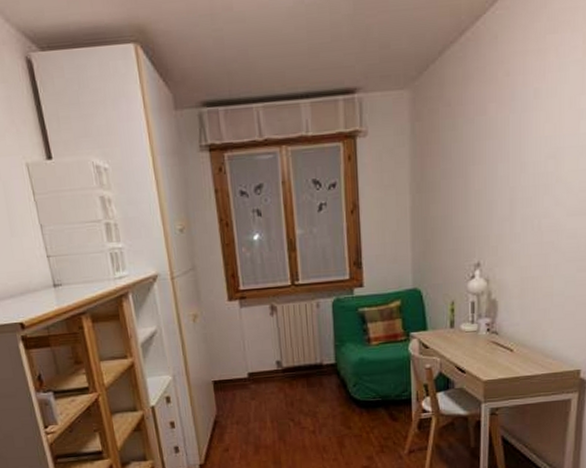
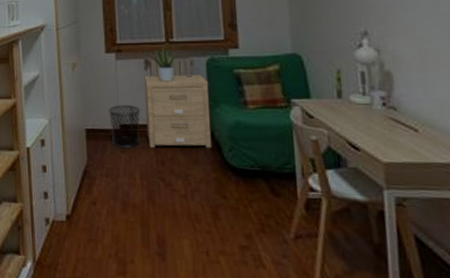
waste bin: none [235,352,269,396] -> present [108,105,140,149]
side table: none [270,316,338,393] -> present [144,74,212,149]
potted plant: none [278,289,303,327] -> present [152,45,177,82]

